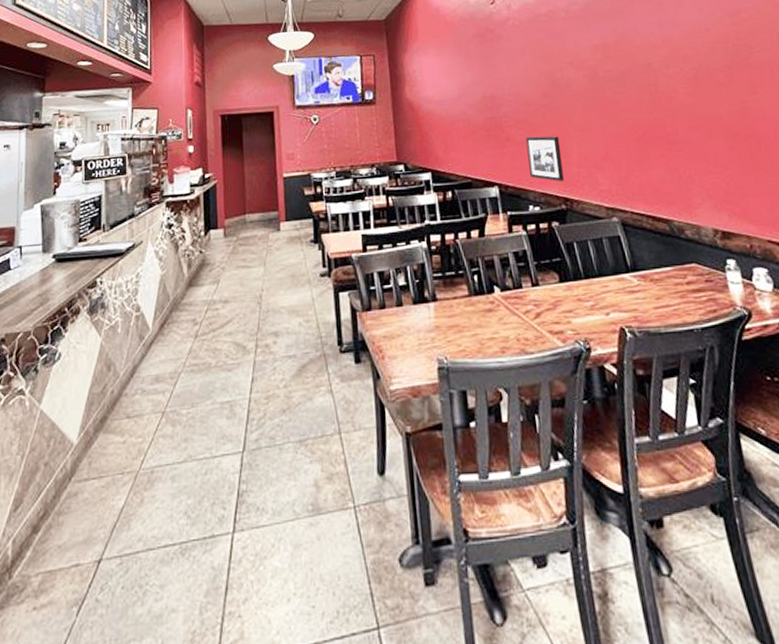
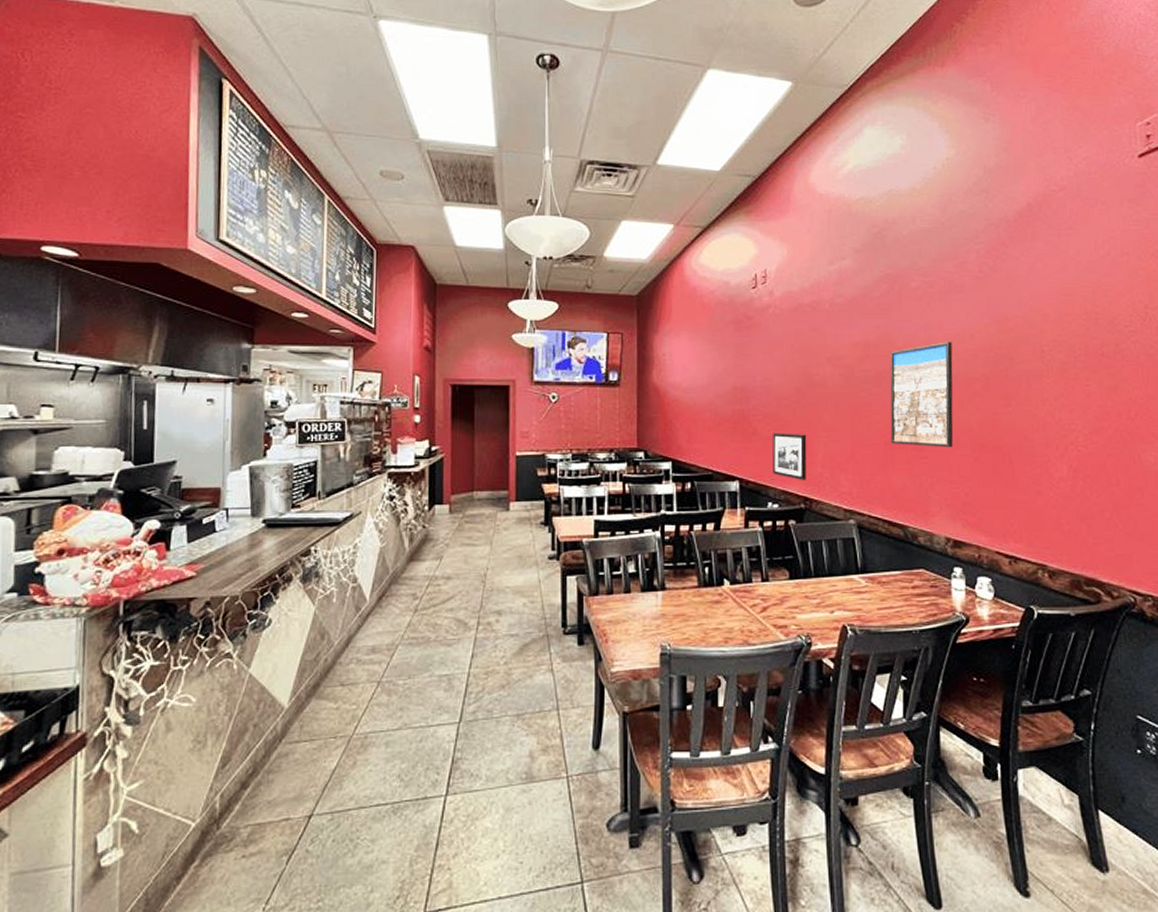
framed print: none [630,37,706,140] -> present [890,342,954,448]

